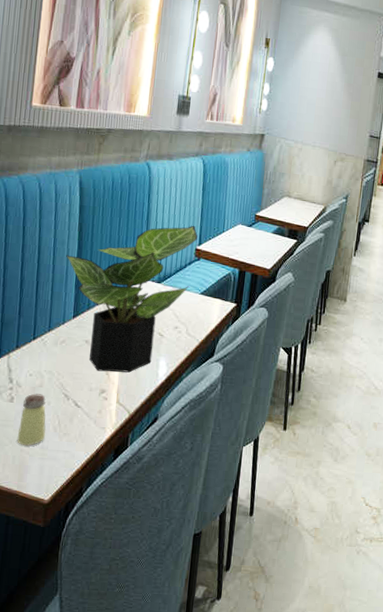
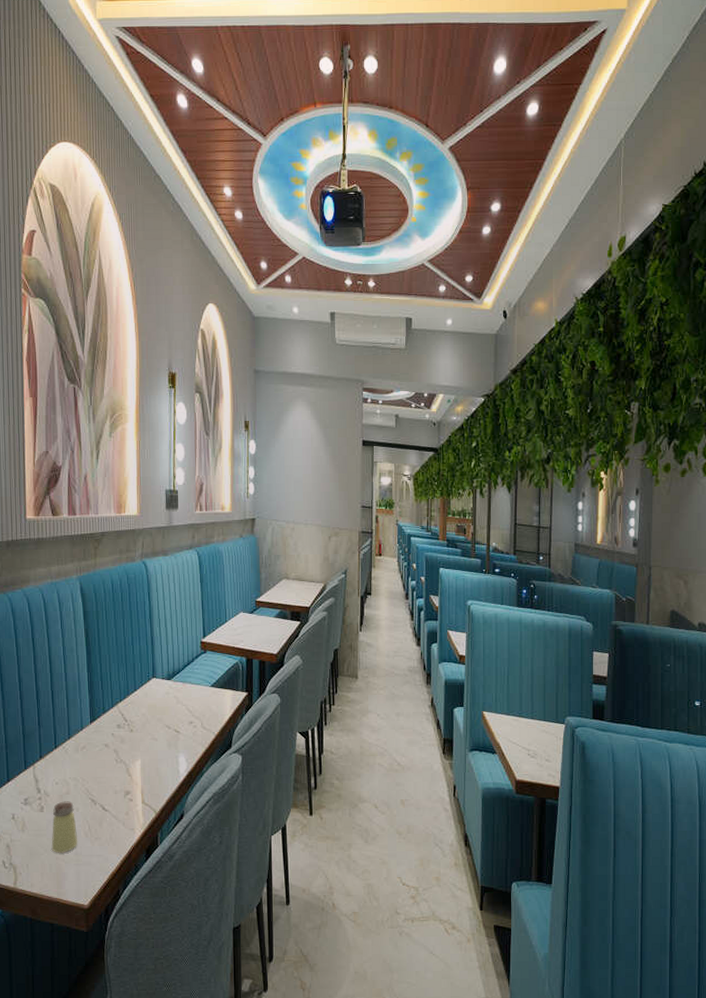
potted plant: present [66,225,198,373] -> none [76,618,201,773]

